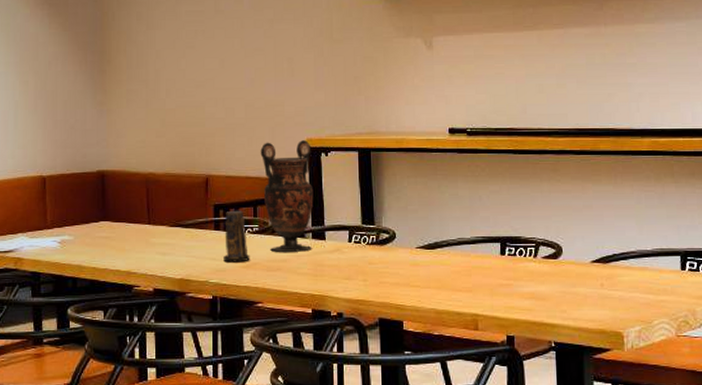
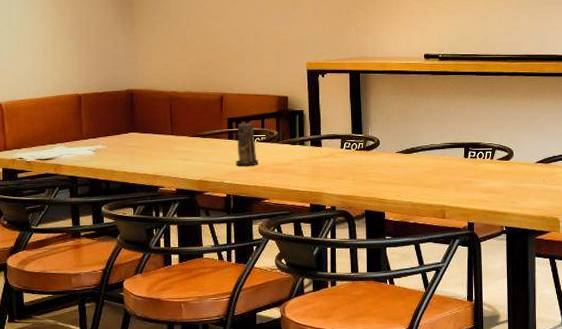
vase: present [260,140,314,252] -> none [267,64,312,157]

